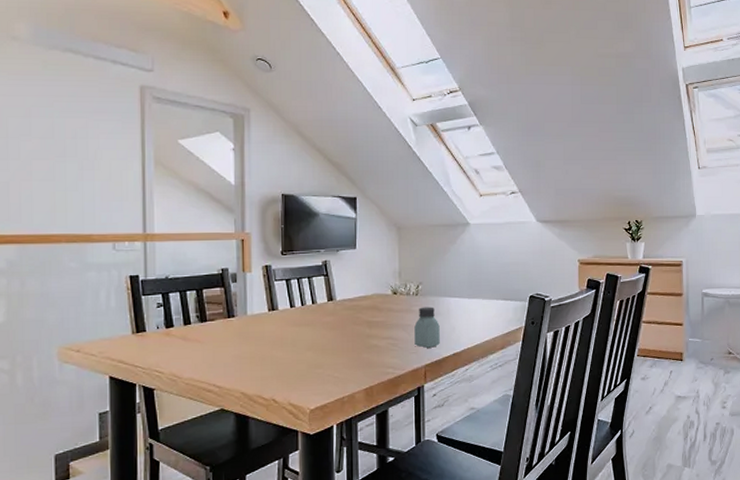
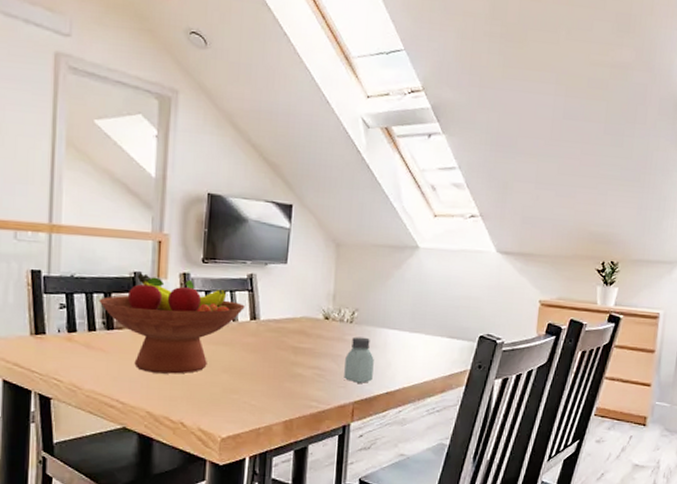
fruit bowl: none [192,269,322,357] -> present [98,273,245,374]

